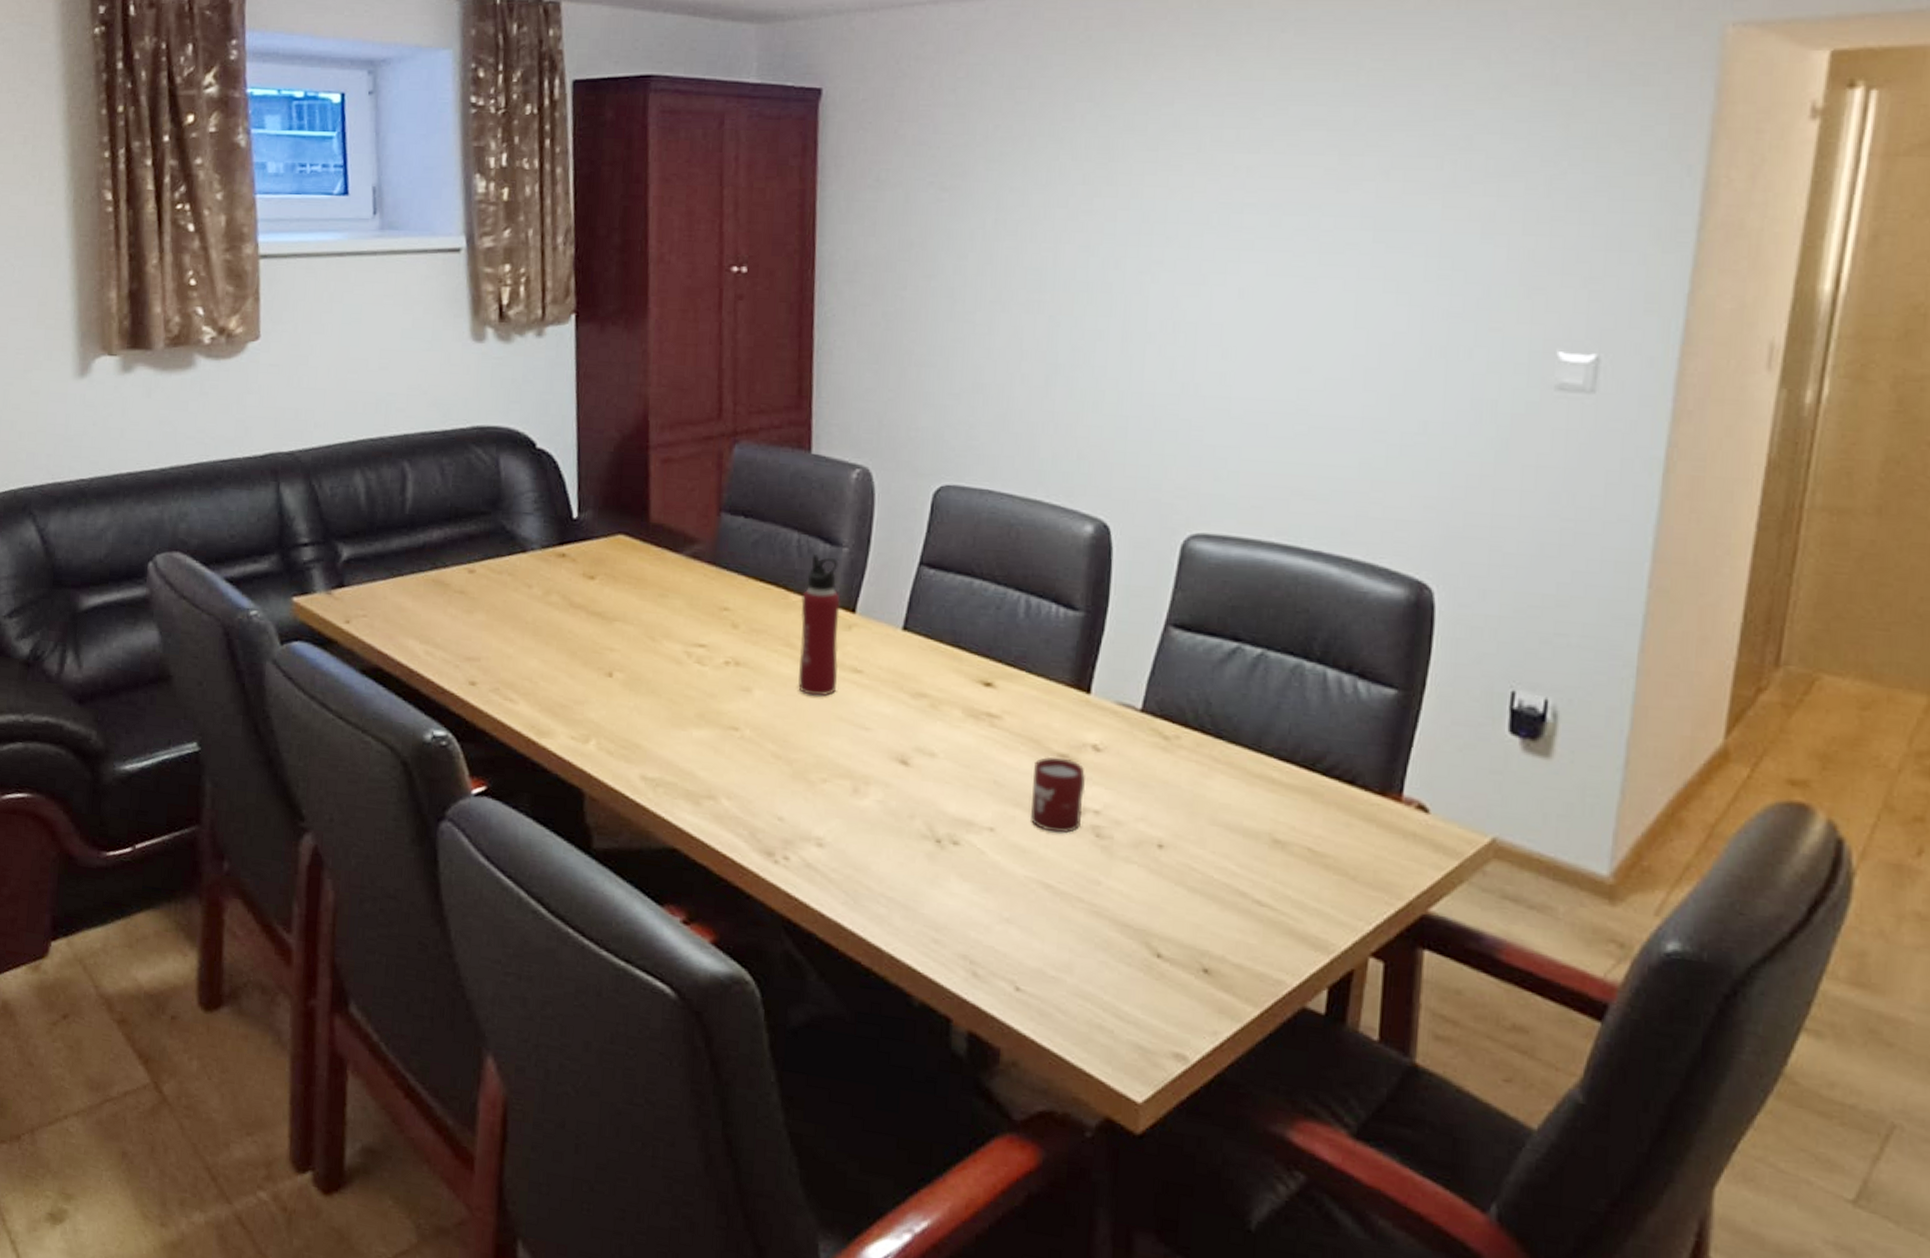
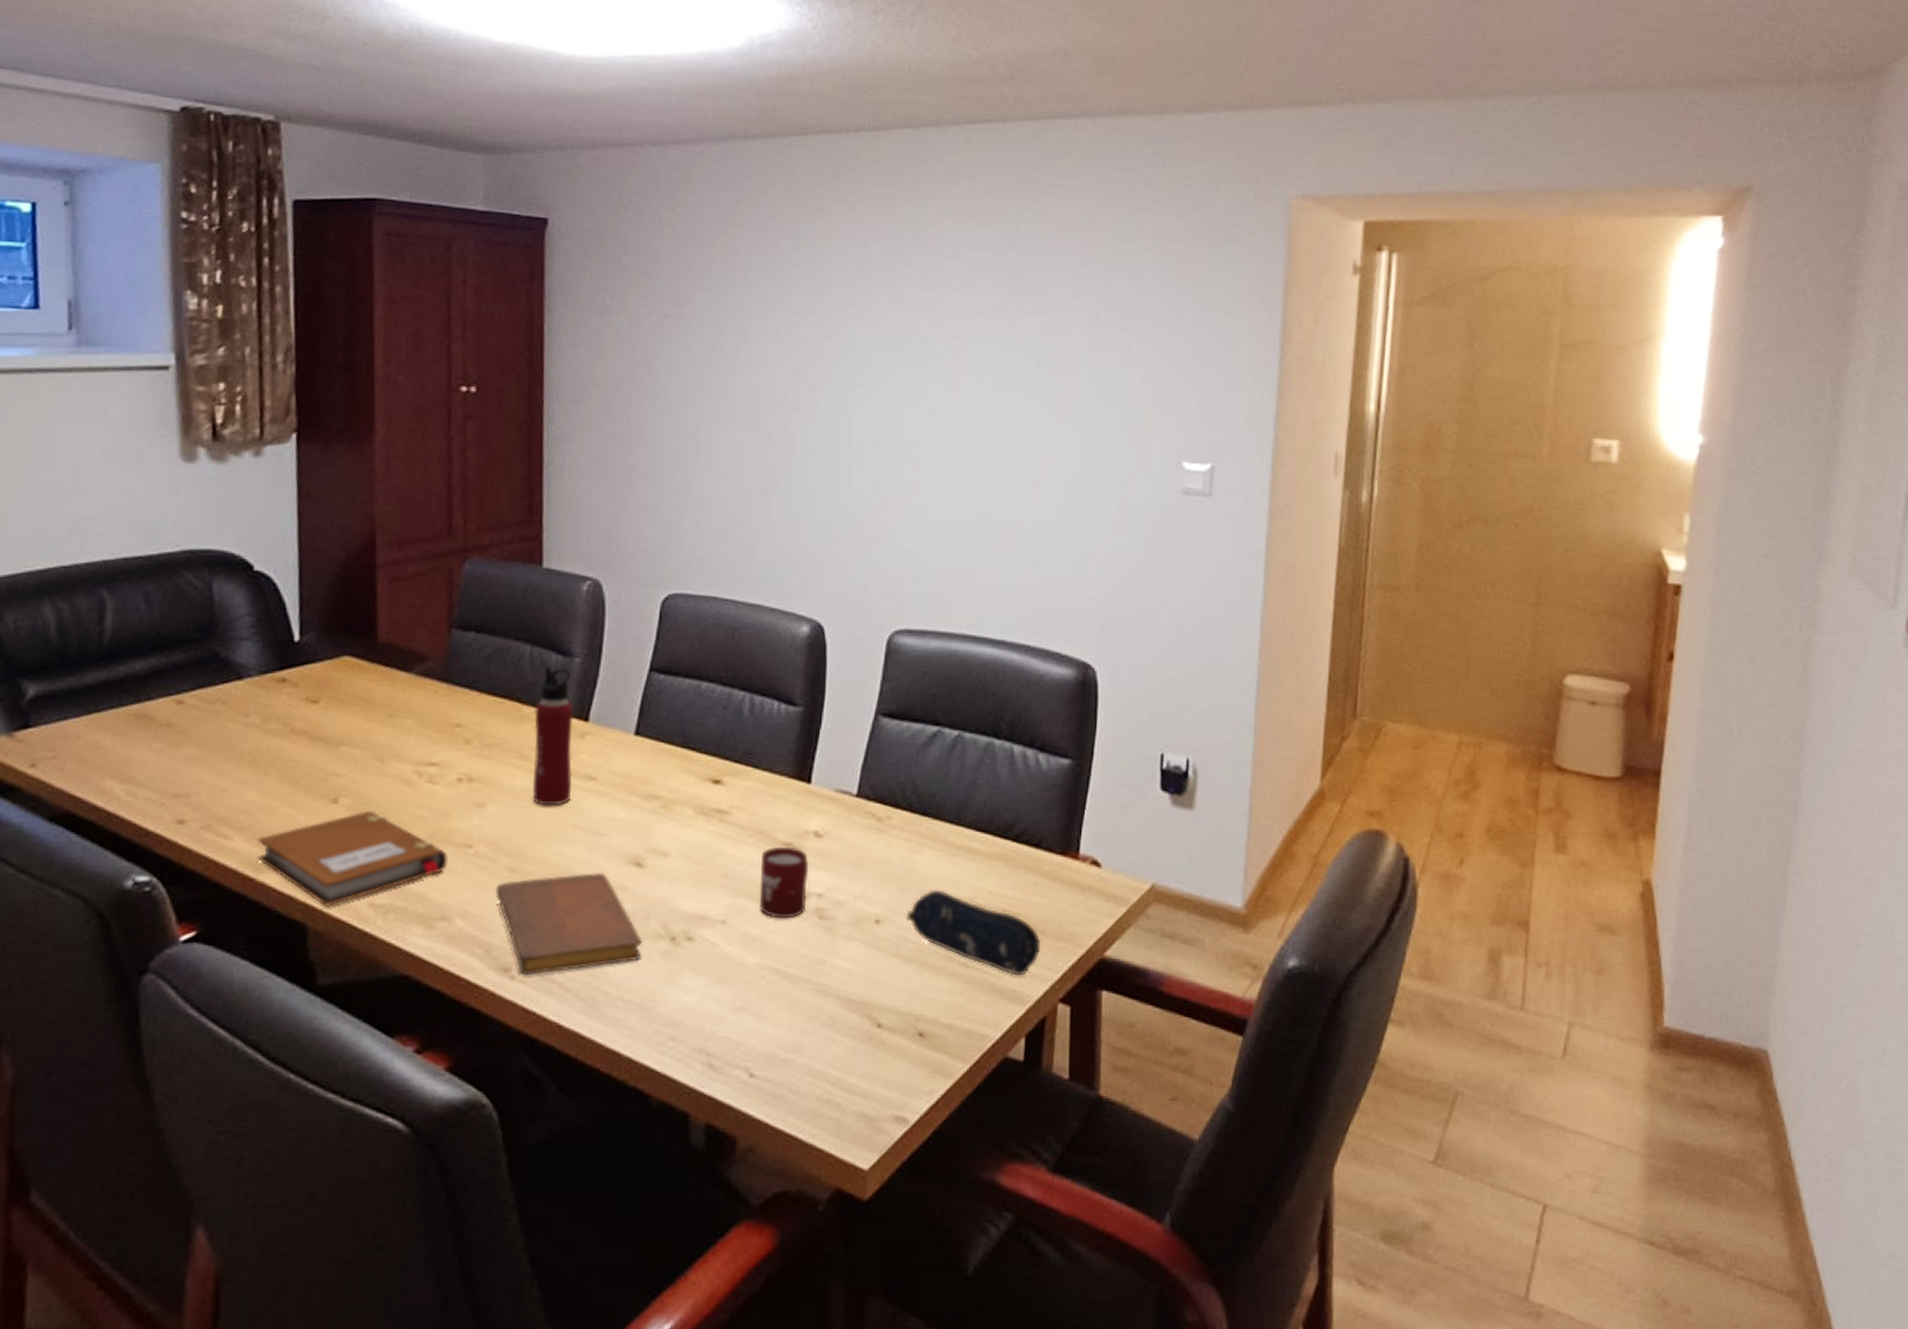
notebook: none [540,686,716,775] -> present [257,811,449,907]
notebook: none [760,765,907,862] -> present [495,871,643,976]
pencil case: none [1193,818,1352,923] -> present [906,889,1041,976]

